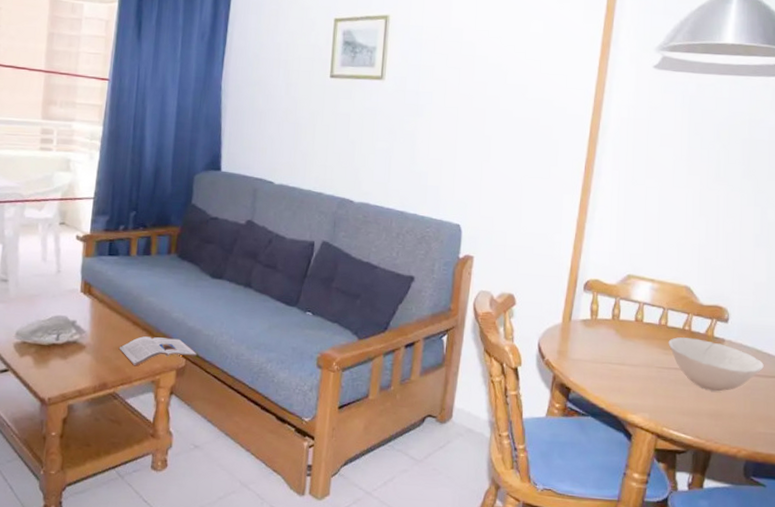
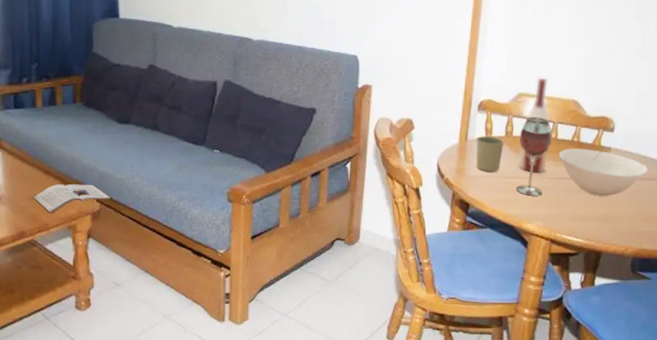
cup: none [580,317,611,356] -> present [477,136,505,172]
wineglass: none [621,300,662,386] -> present [516,116,552,196]
wine bottle: none [624,260,660,361] -> present [518,78,550,173]

